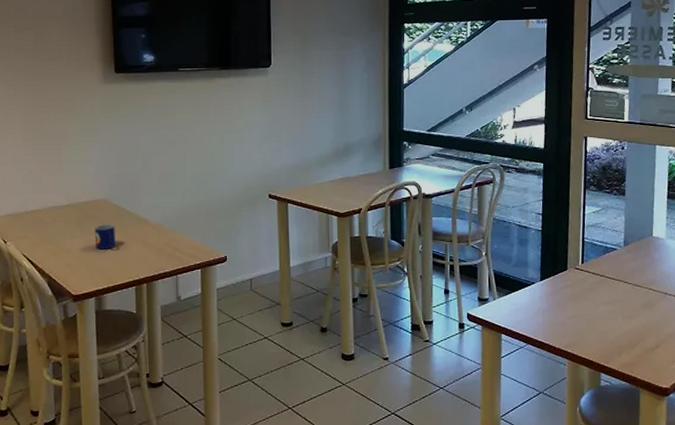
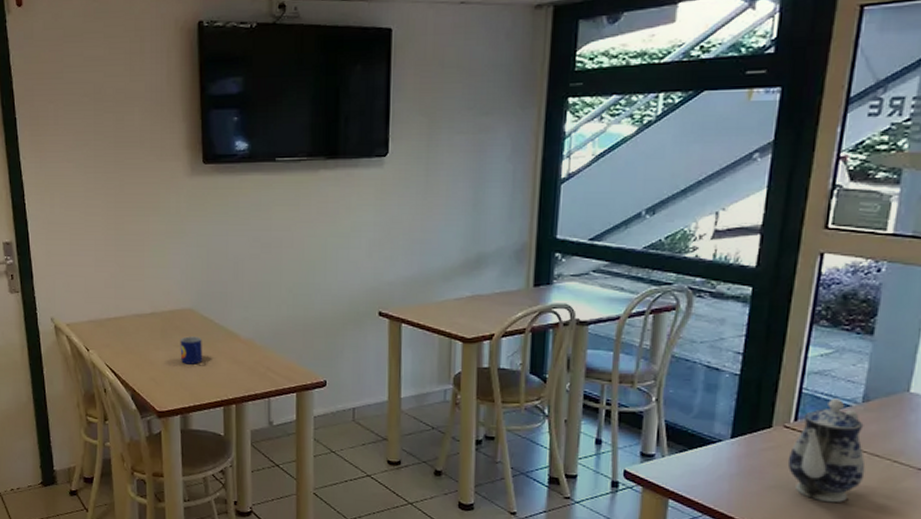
teapot: none [580,244,632,325] -> present [787,398,866,503]

